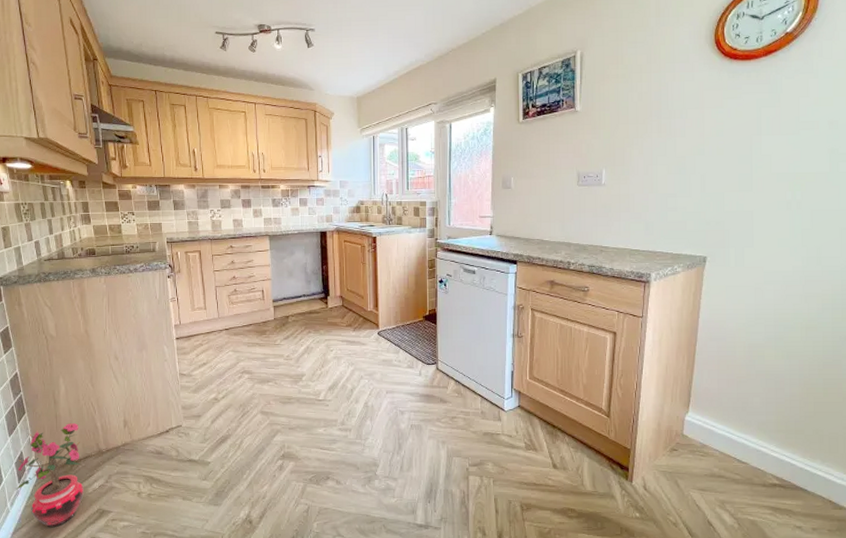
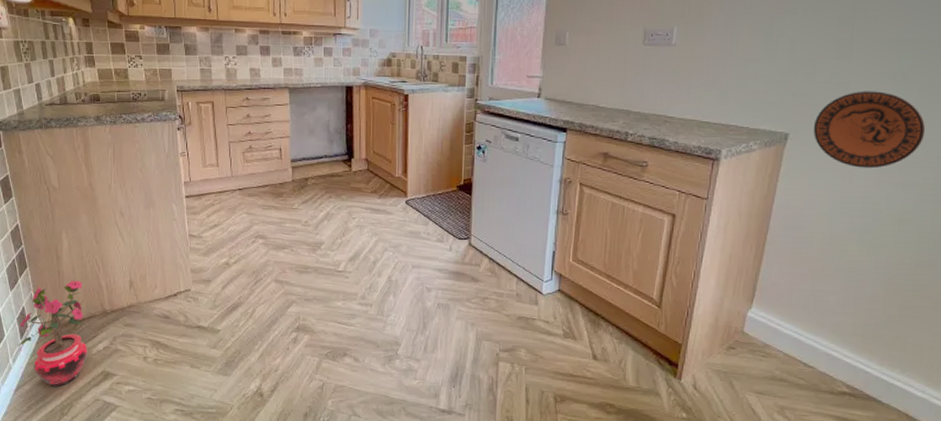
decorative plate: none [726,217,820,284] -> present [813,91,926,169]

